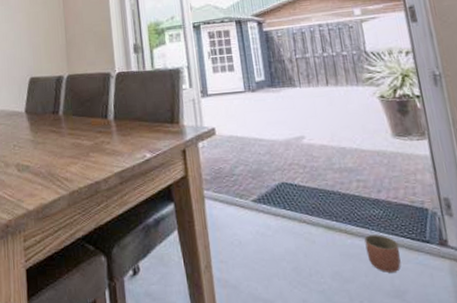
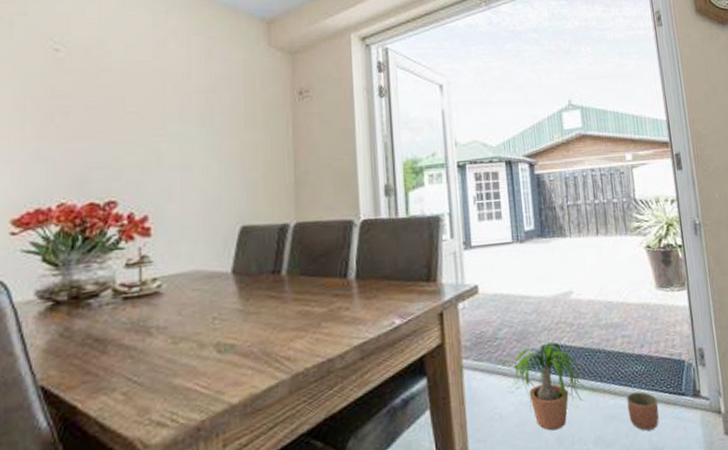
potted plant: none [245,181,324,261] -> present [507,342,589,431]

